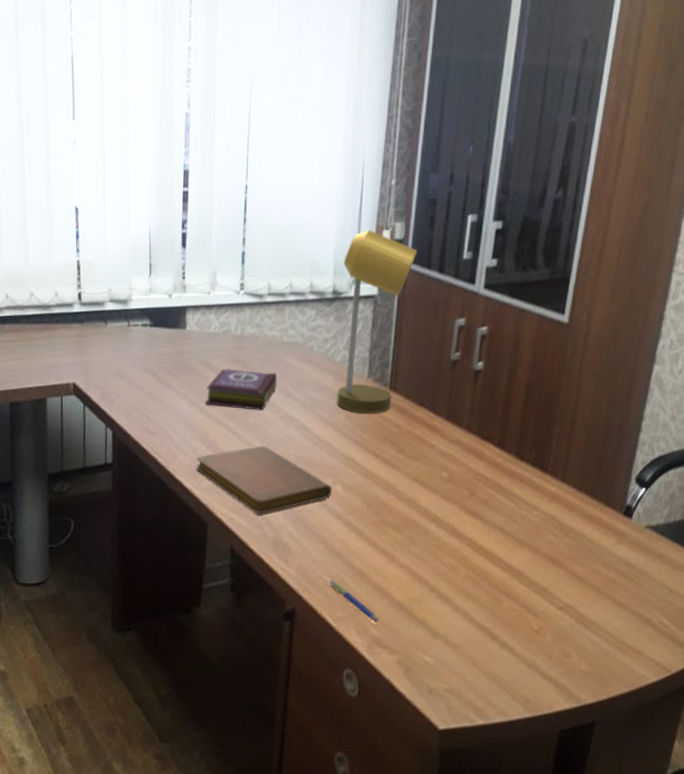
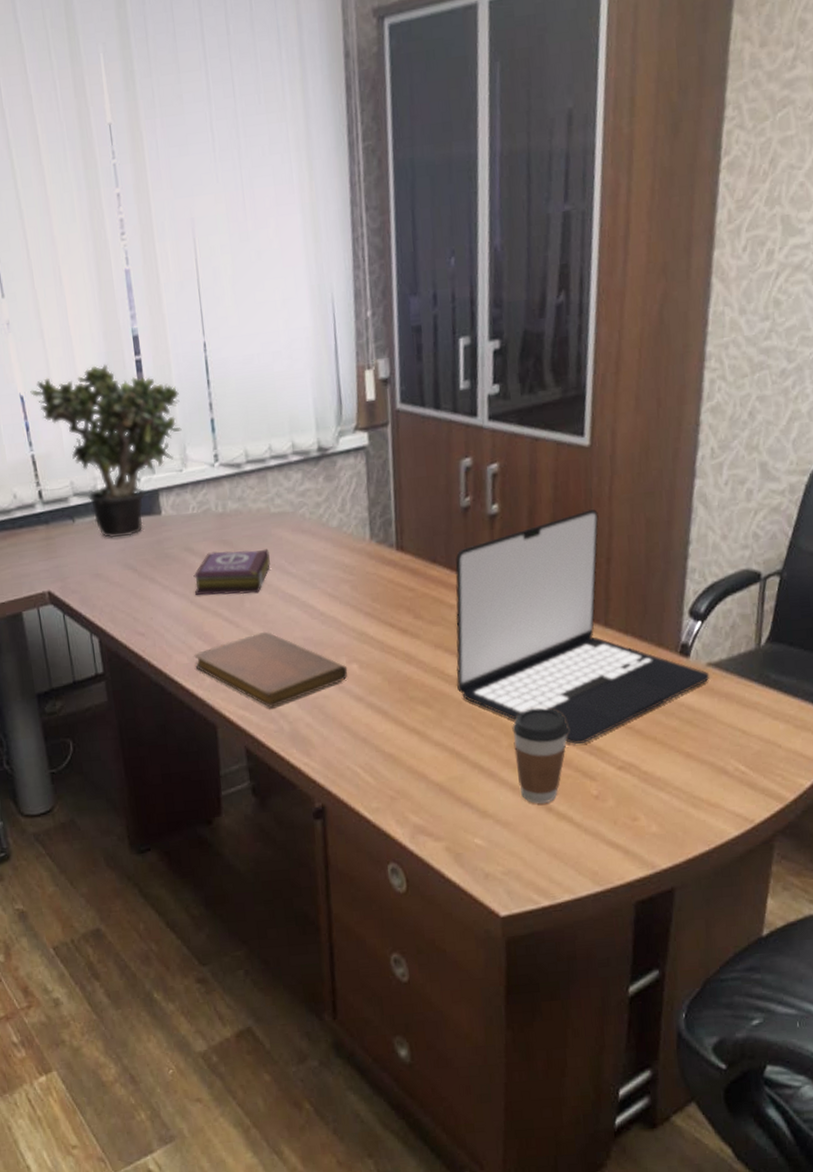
potted plant: none [85,191,217,344] -> present [30,364,182,539]
pen: present [330,580,379,622] -> none [359,769,419,809]
desk lamp: present [336,229,418,414] -> none [325,371,408,581]
laptop: none [426,378,648,583] -> present [455,509,710,745]
coffee cup: none [470,545,519,631] -> present [512,707,568,804]

